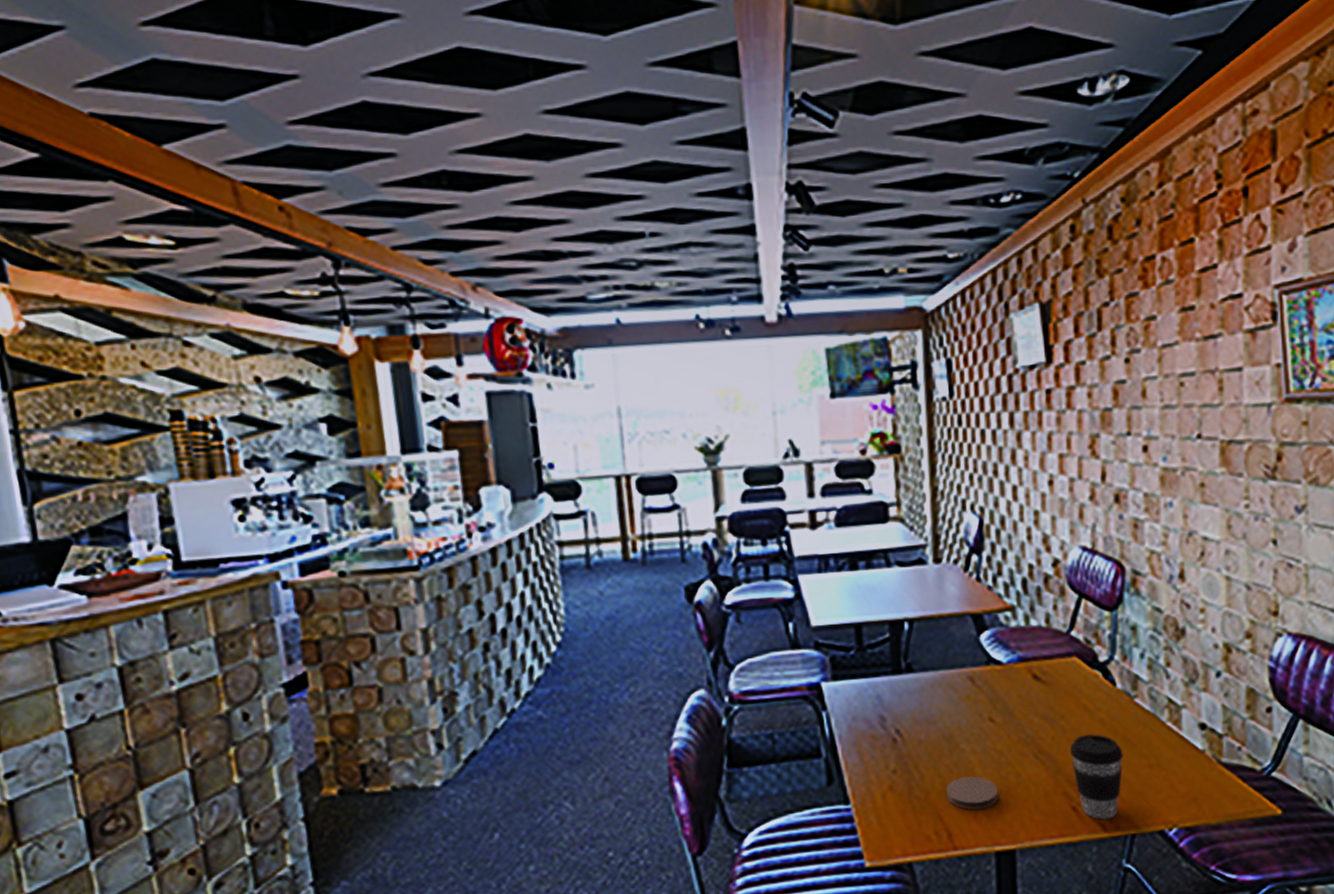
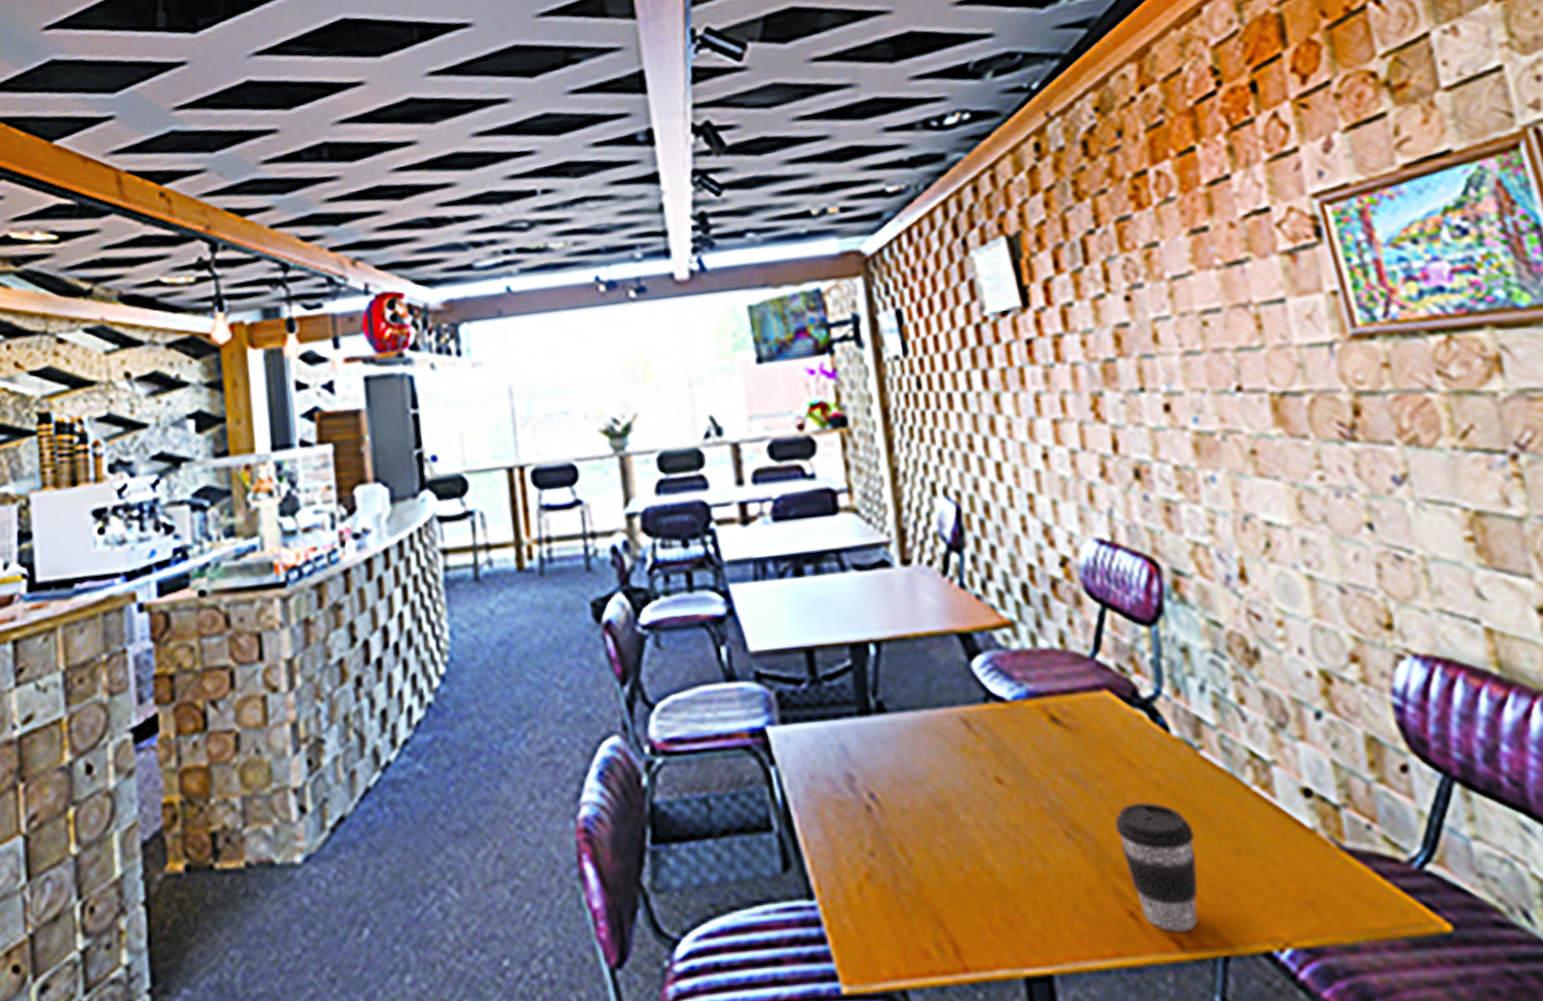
coaster: present [946,776,999,810] -> none [945,862,1021,913]

